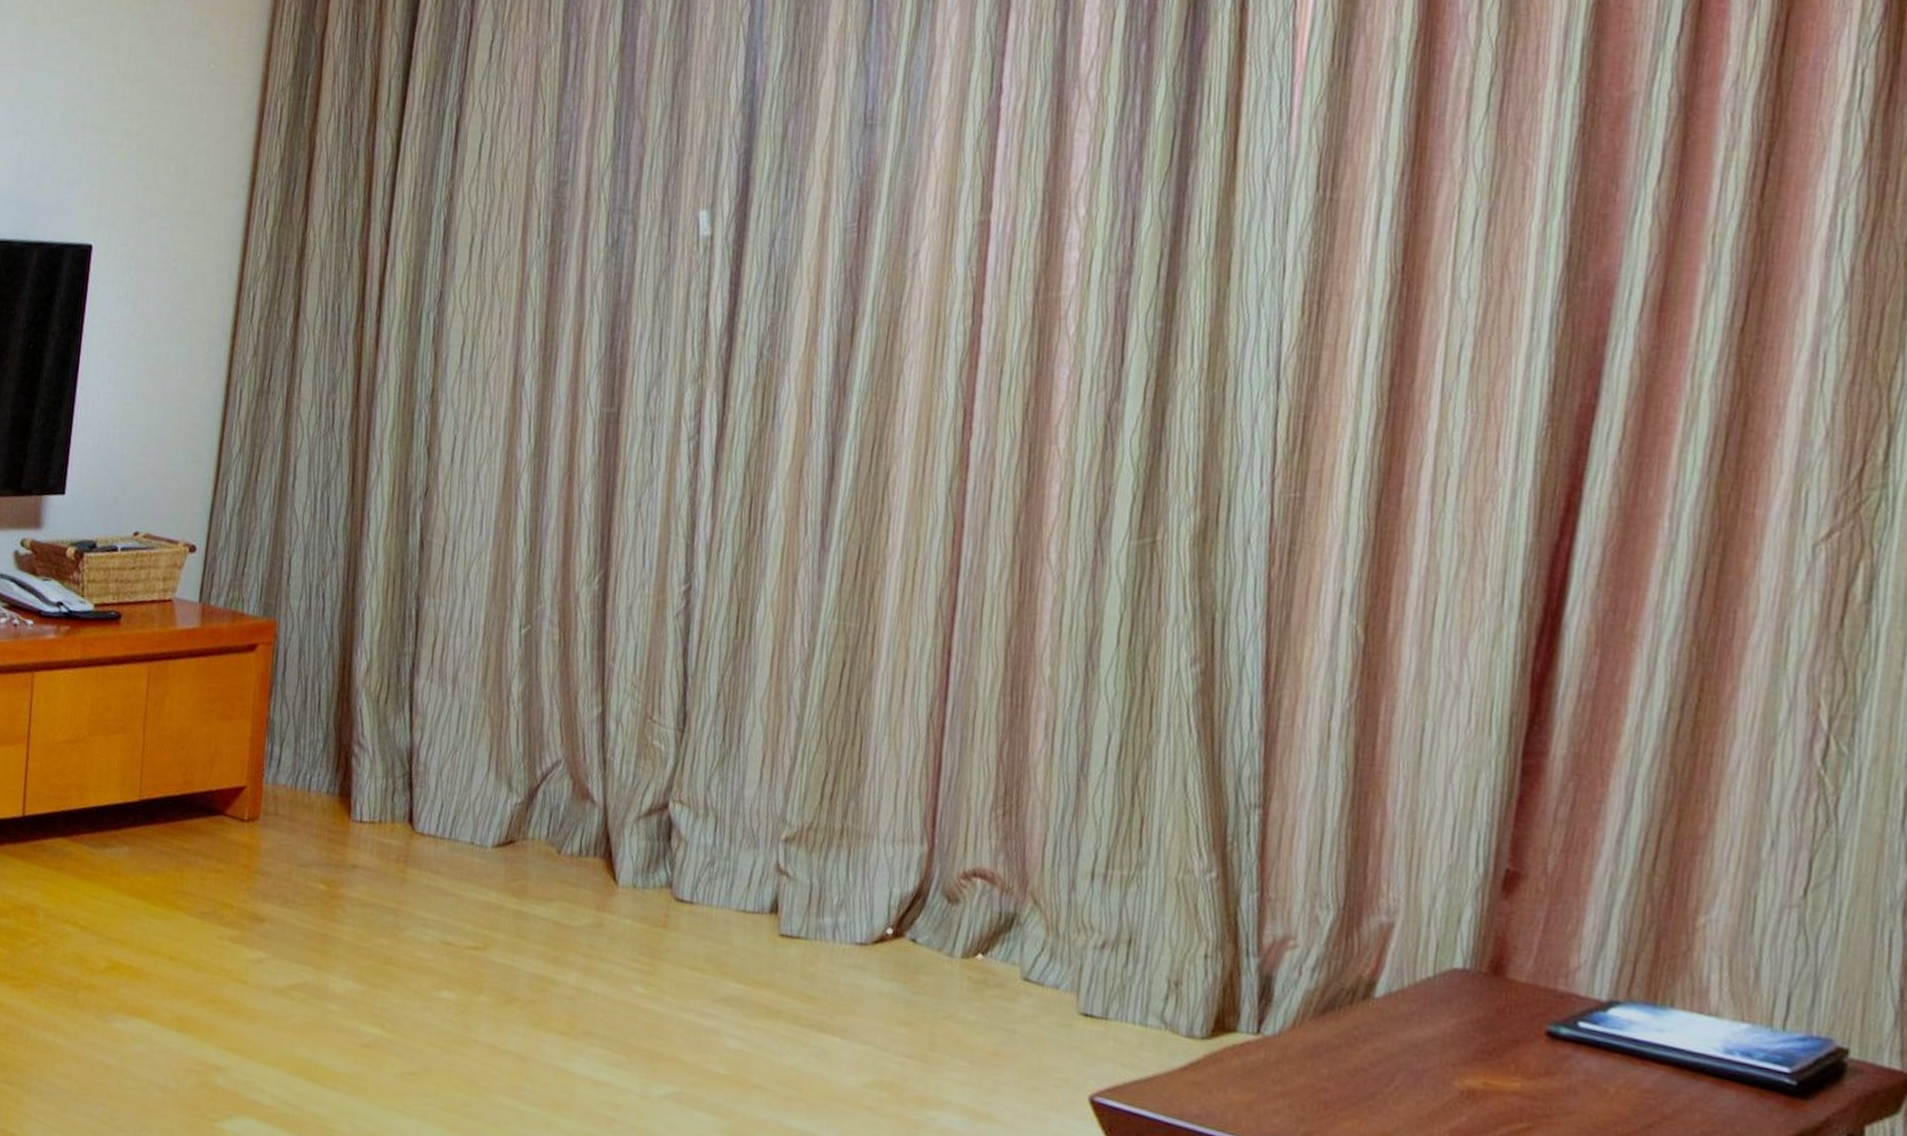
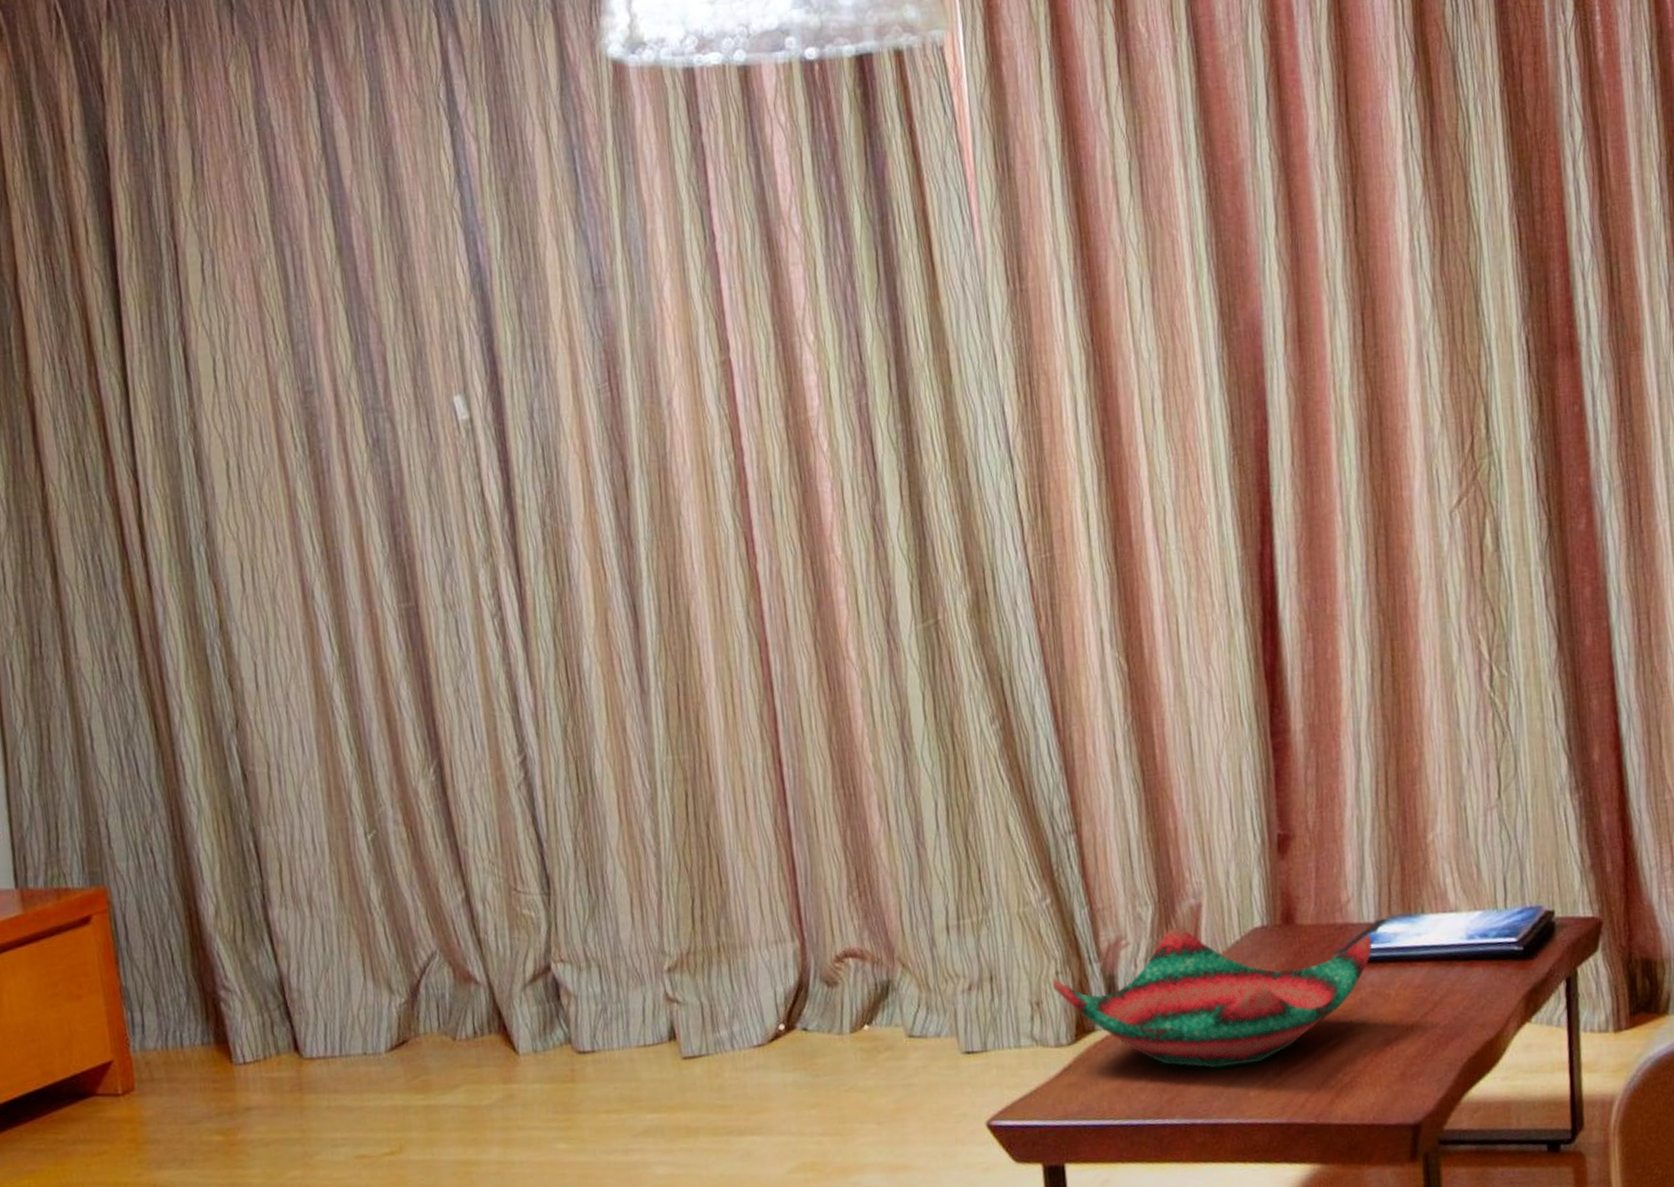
decorative bowl: none [1198,941,1598,1122] -> present [1052,927,1372,1068]

